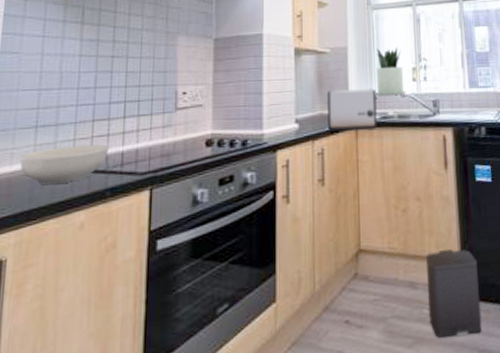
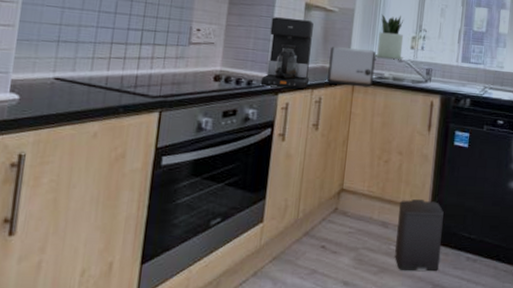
bowl: present [19,144,110,184] -> none [40,62,125,96]
coffee maker: none [256,66,308,145] -> present [260,17,314,90]

